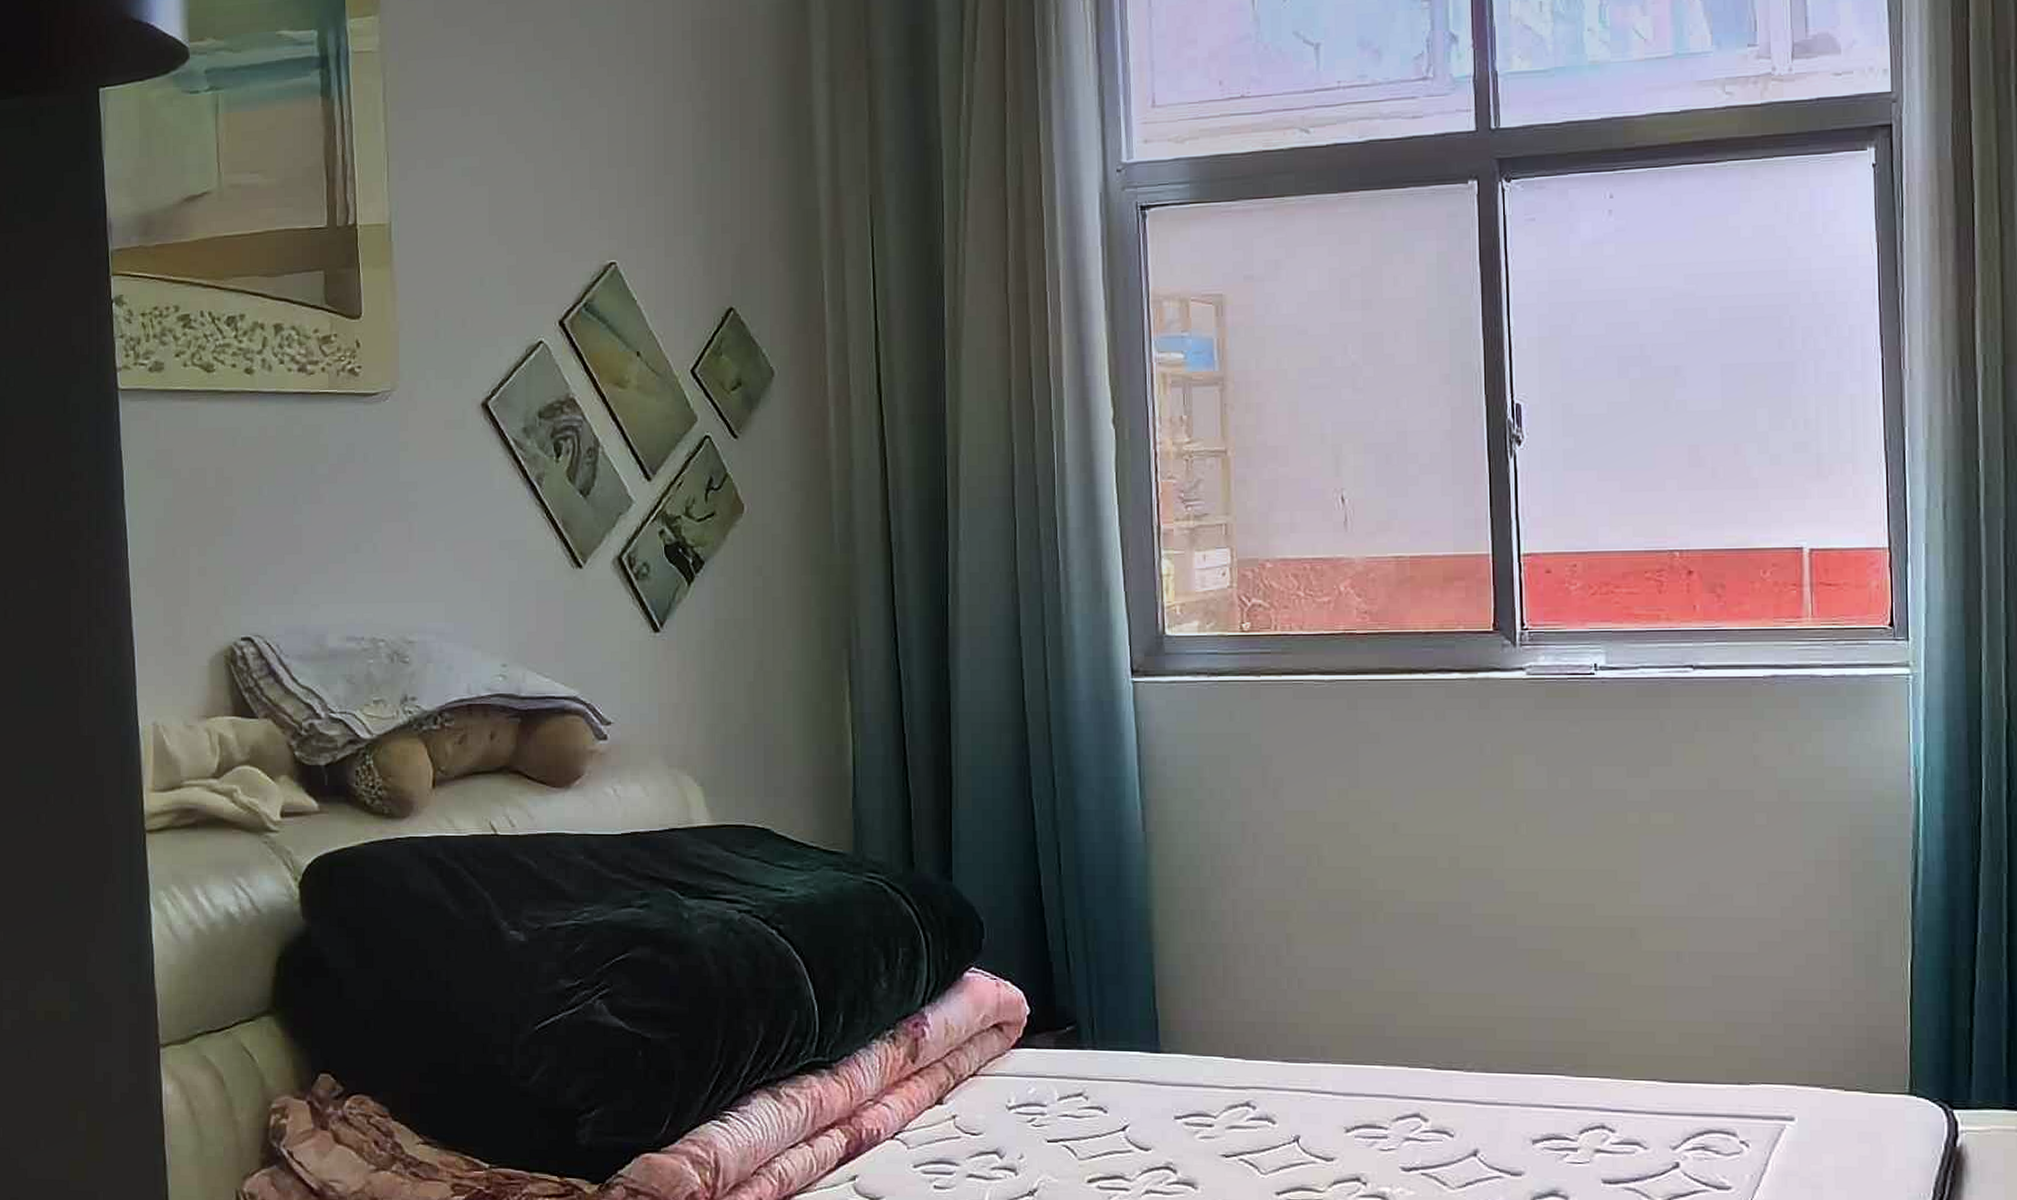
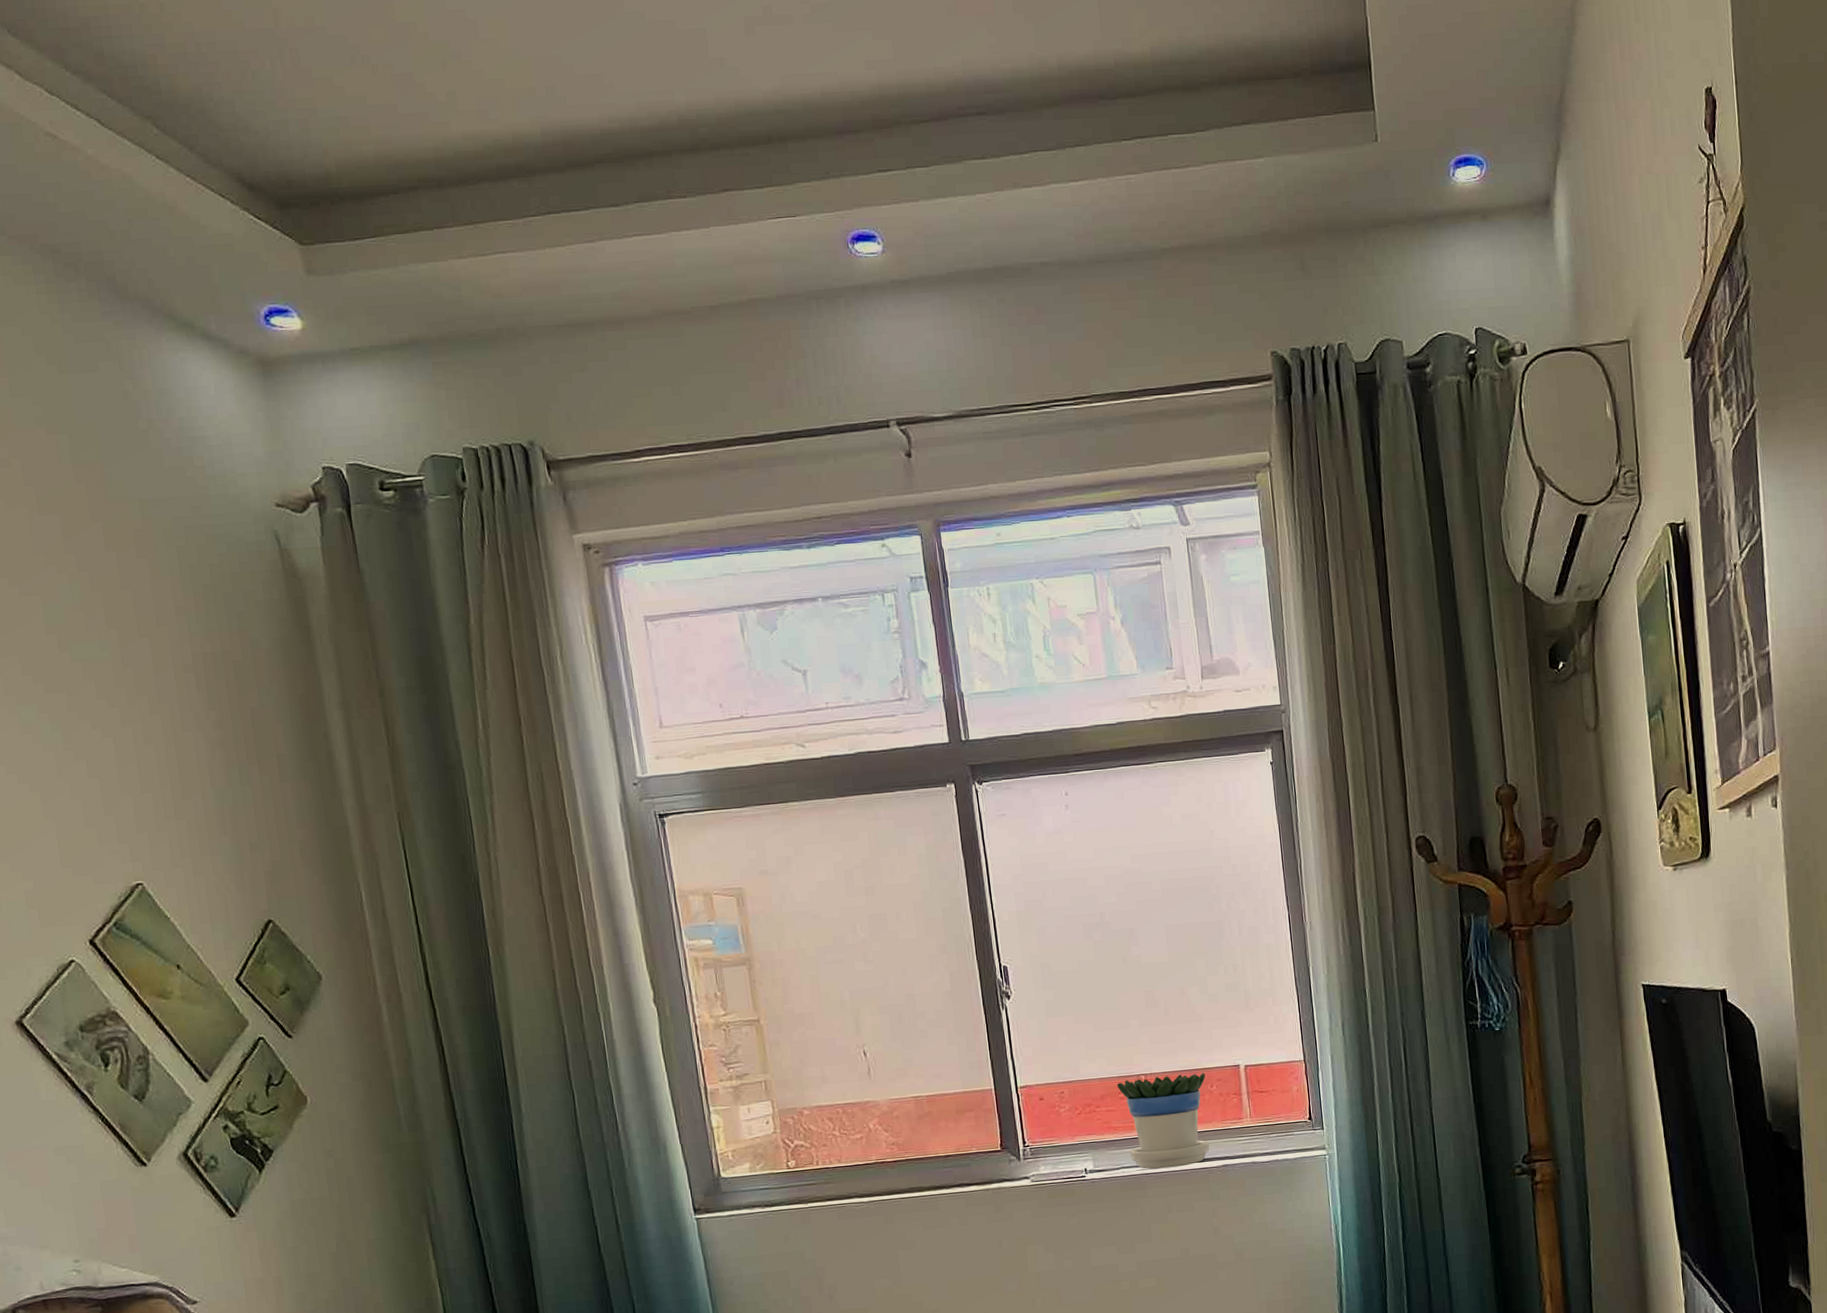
flowerpot: none [1643,554,1757,673] -> present [1116,1072,1209,1170]

